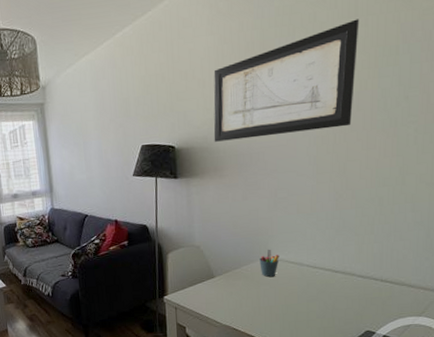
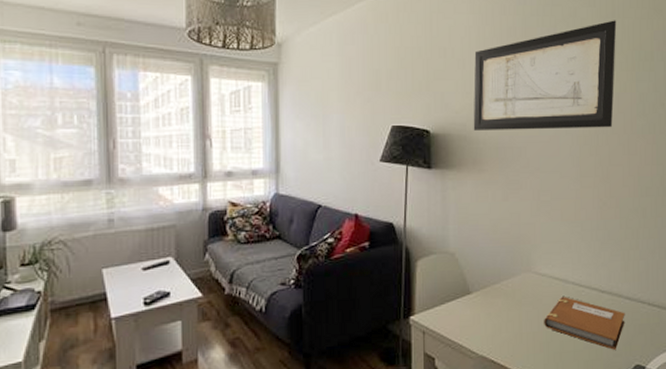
pen holder: present [259,249,279,278] -> none [521,261,543,296]
notebook: none [280,277,357,319] -> present [544,297,625,350]

